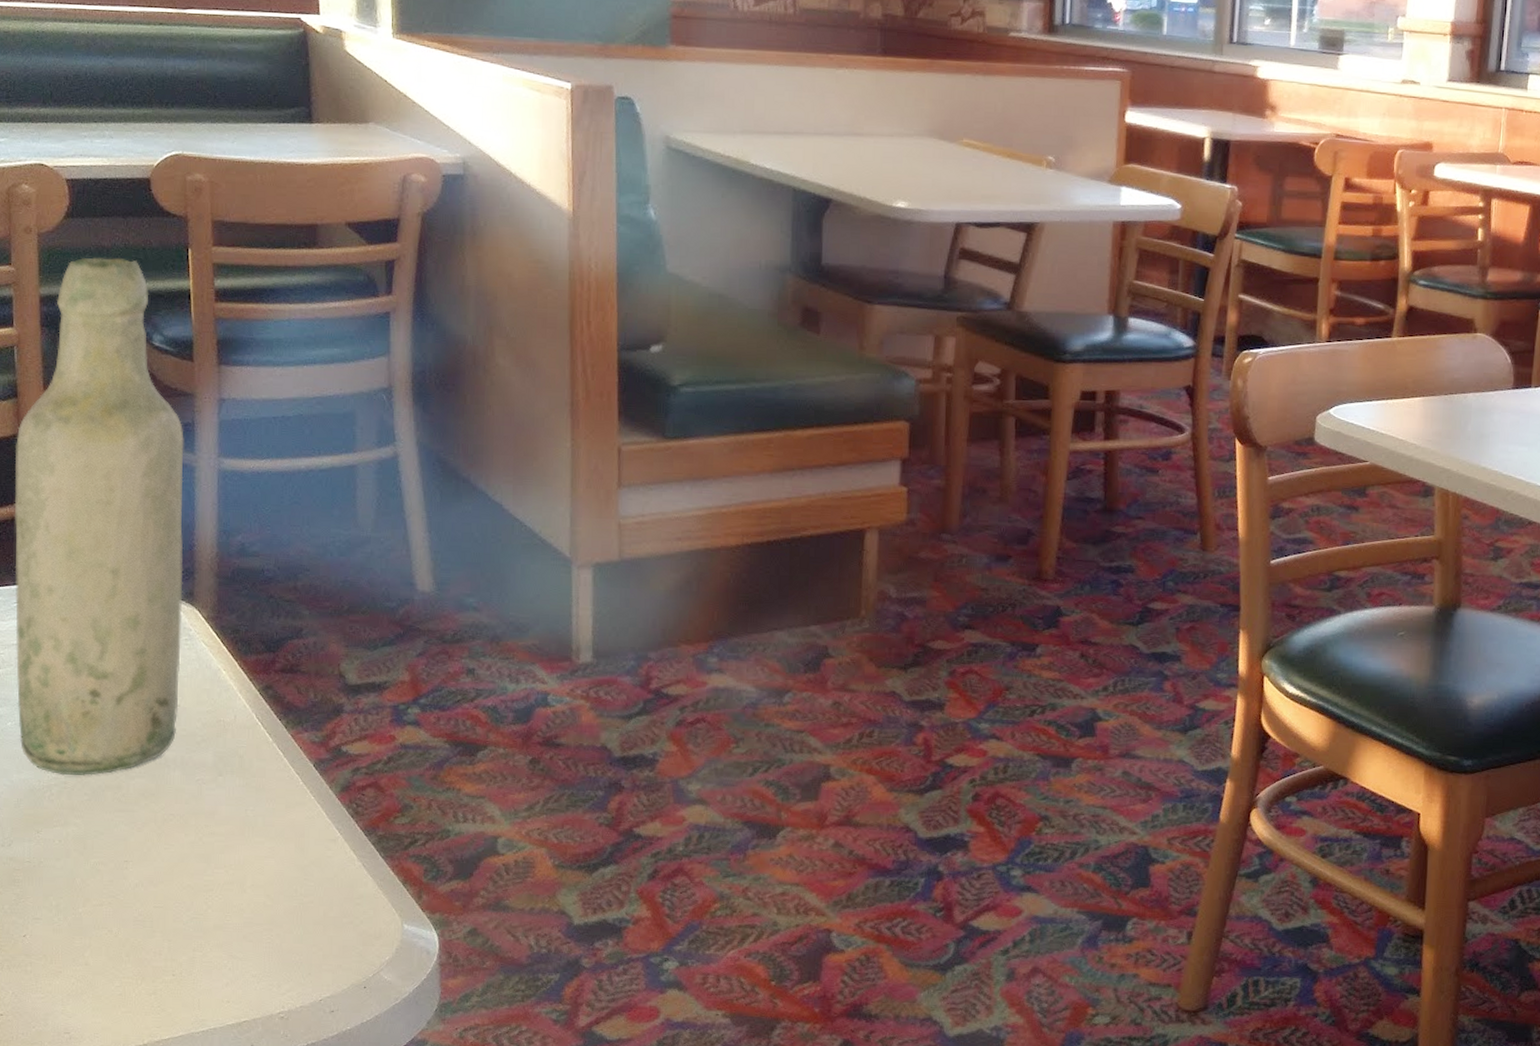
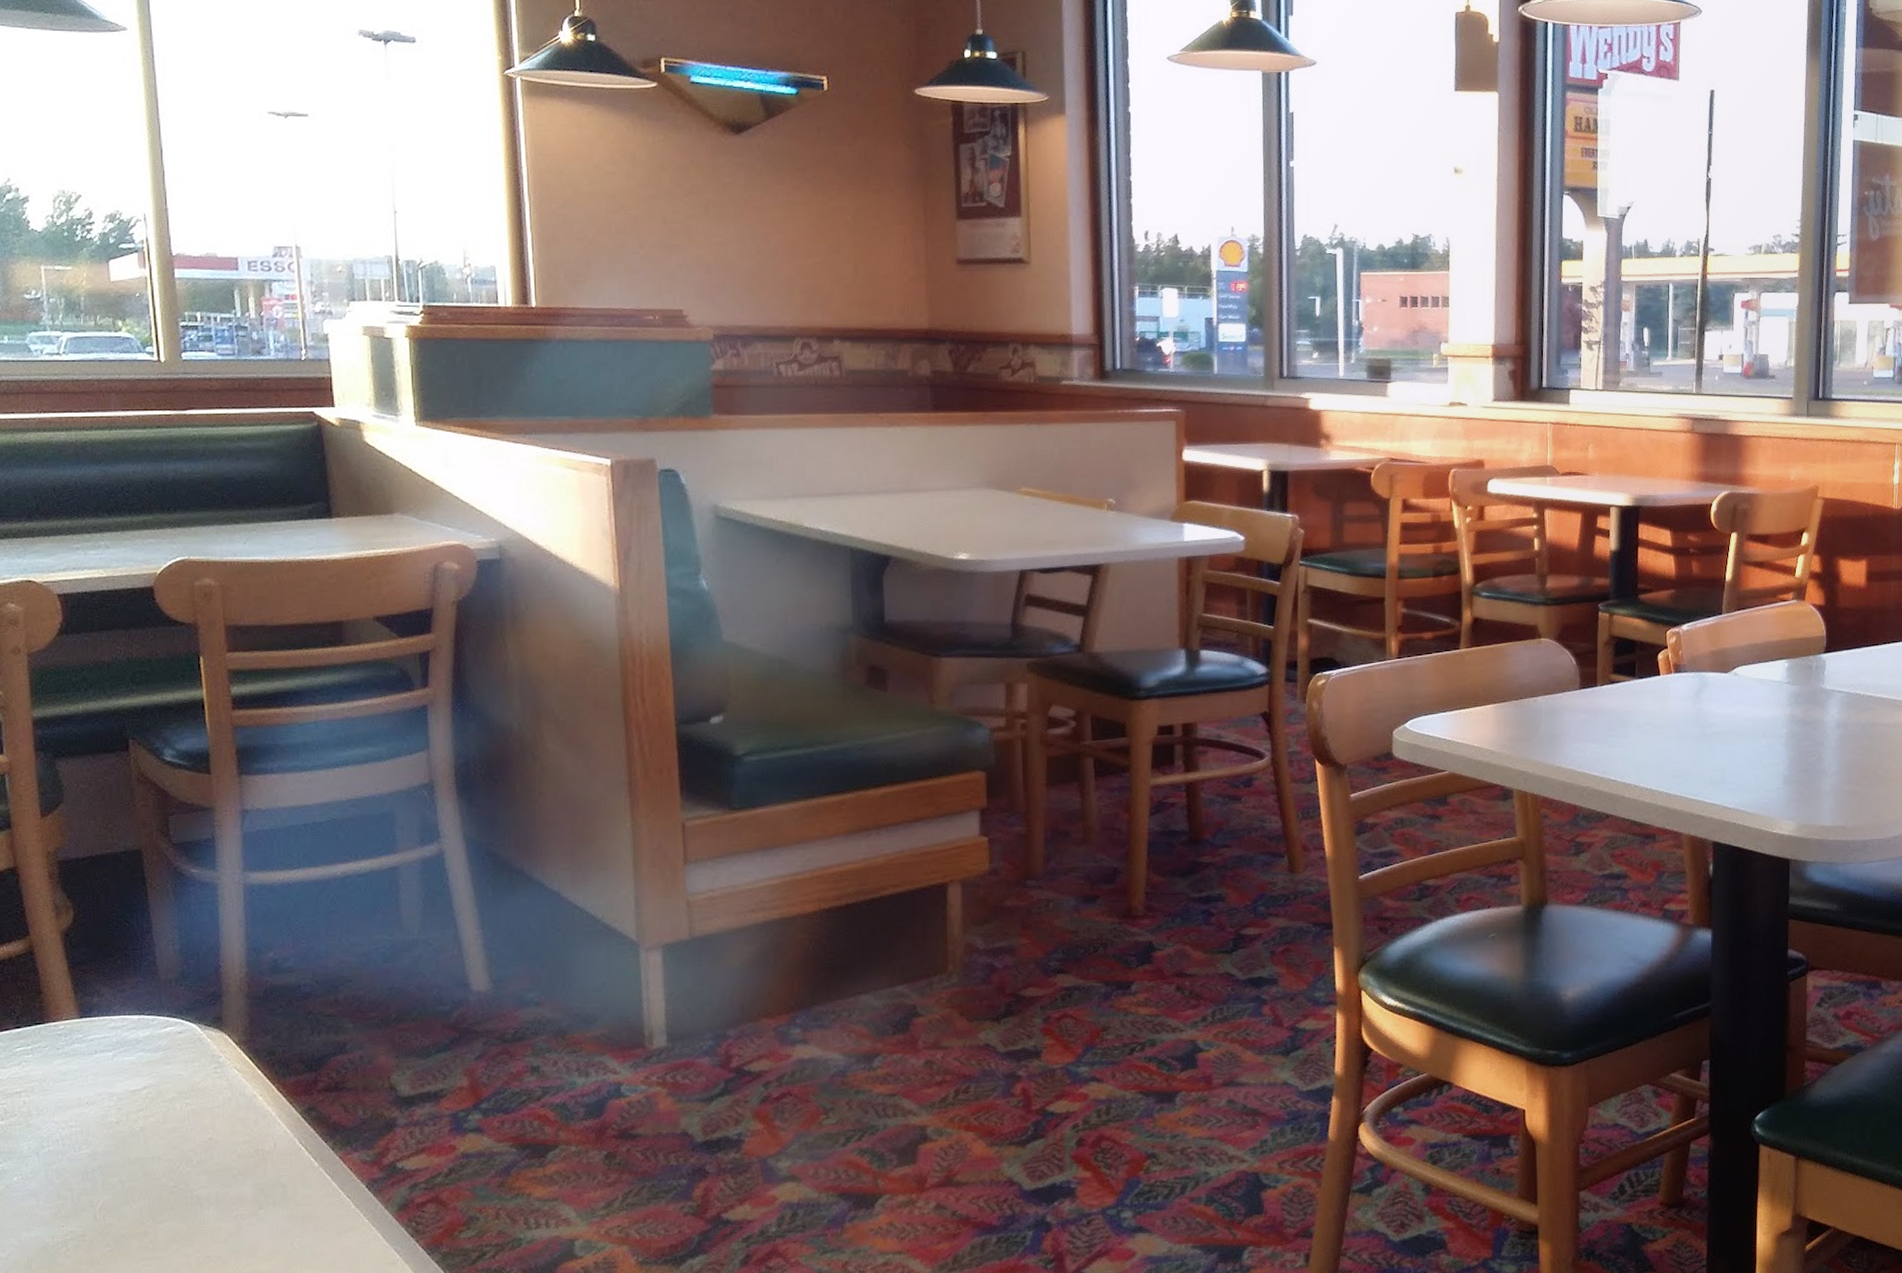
bottle: present [14,257,184,776] -> none [11,672,211,1228]

